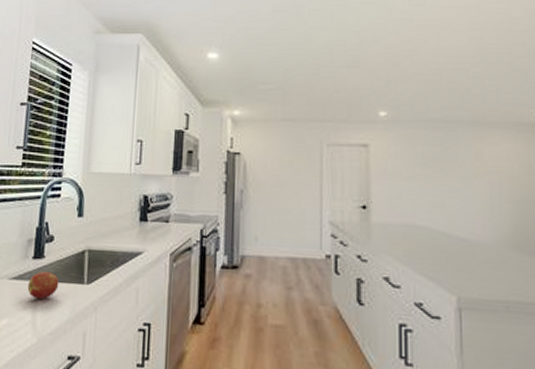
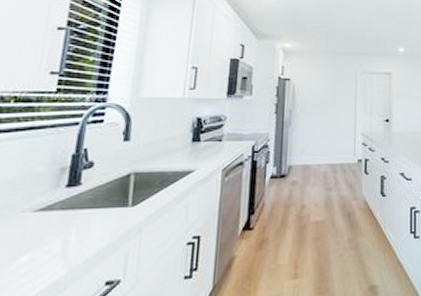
apple: present [27,271,59,299] -> none [57,199,98,228]

